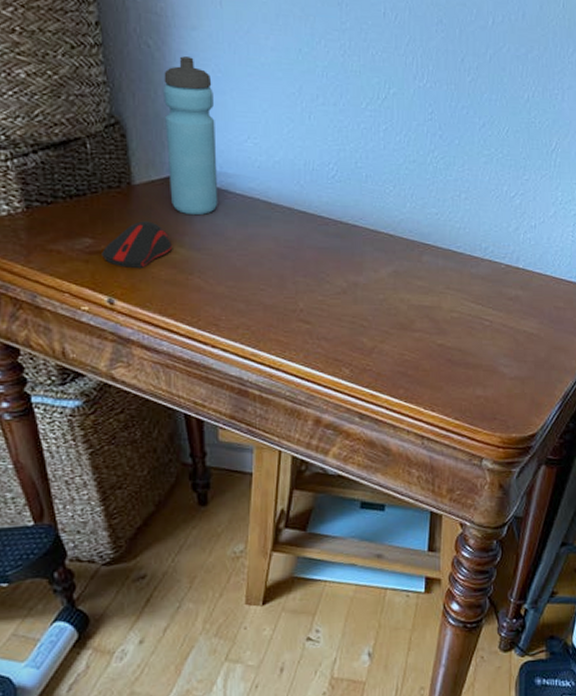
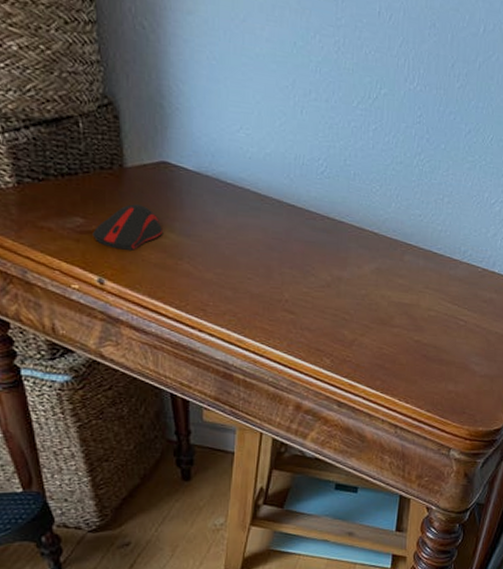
water bottle: present [164,56,218,216] -> none [158,40,210,202]

